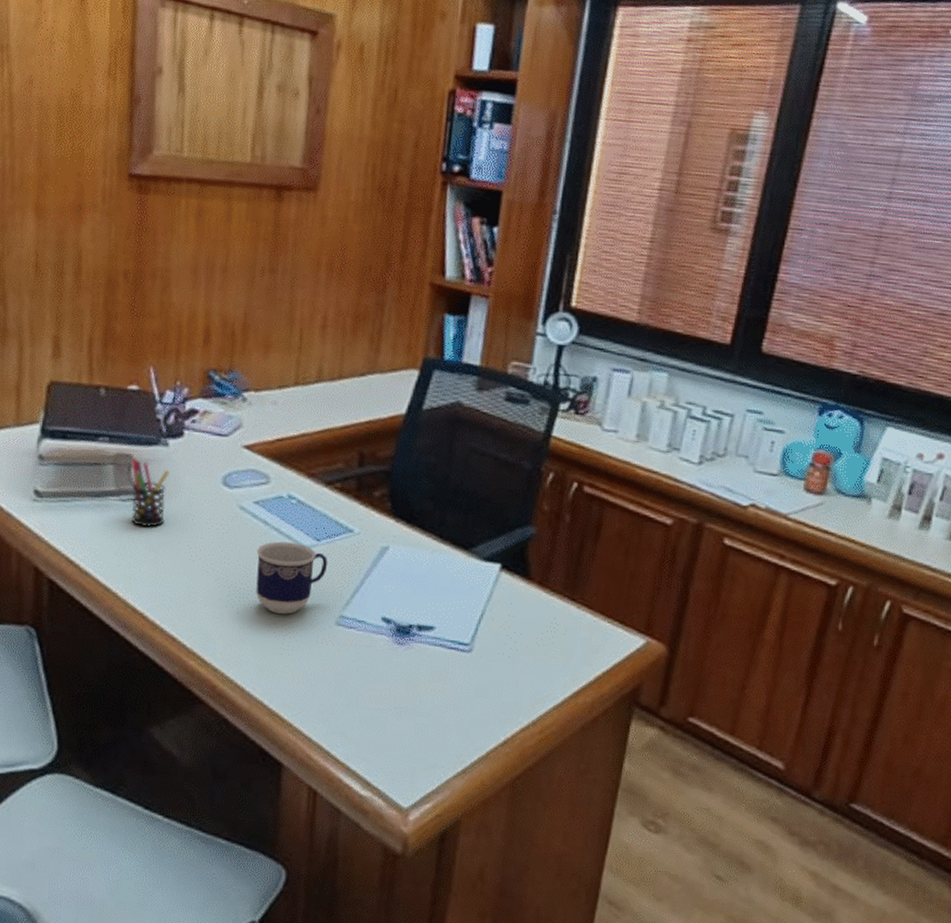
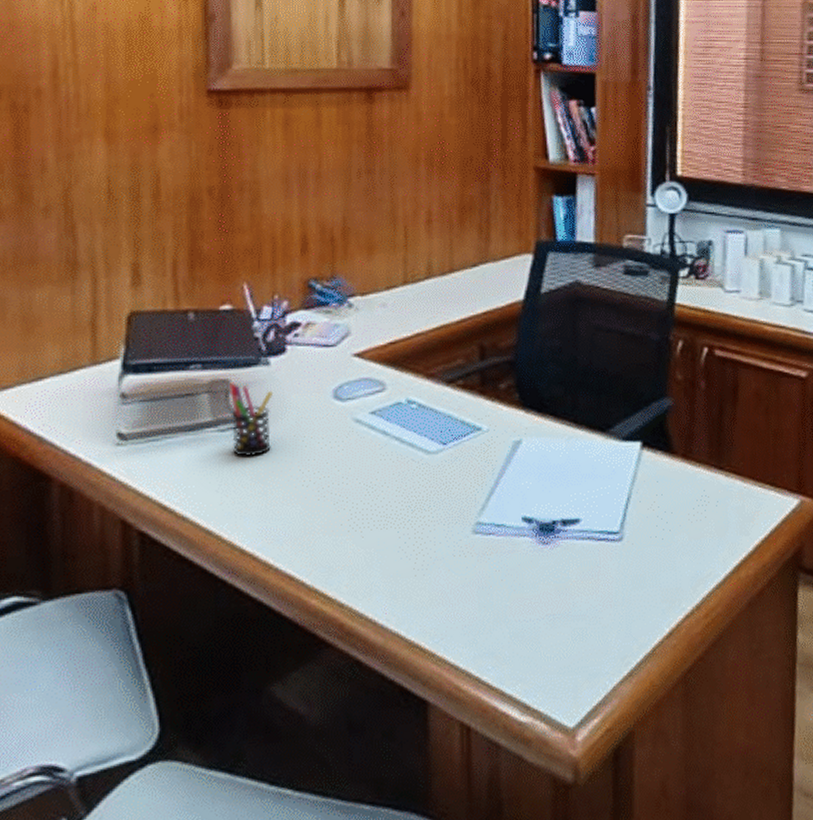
cup: present [256,541,328,614] -> none [377,450,458,531]

